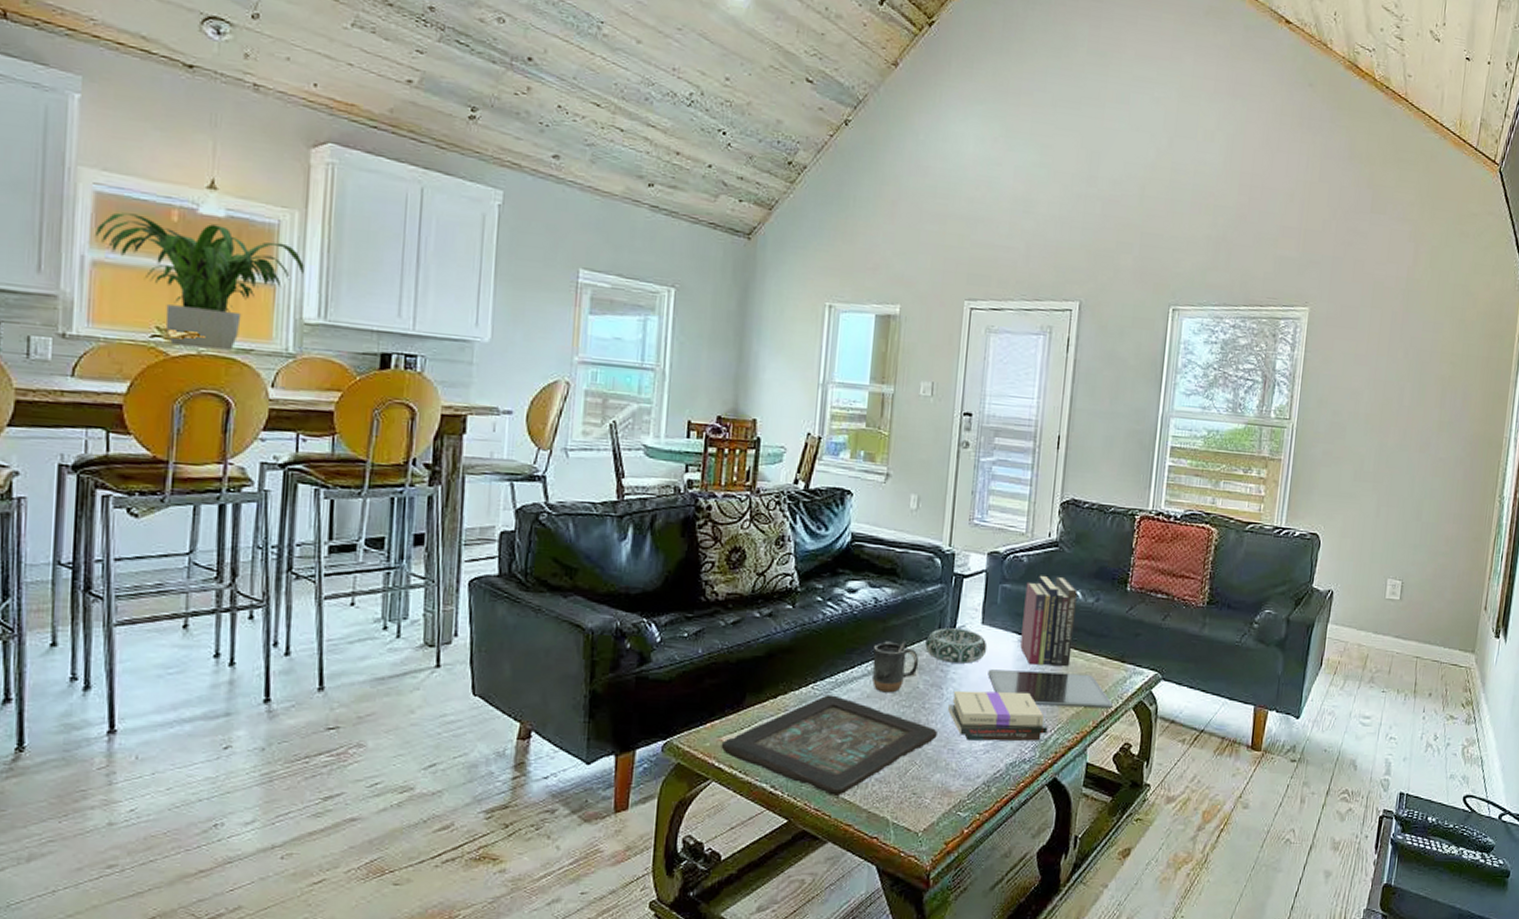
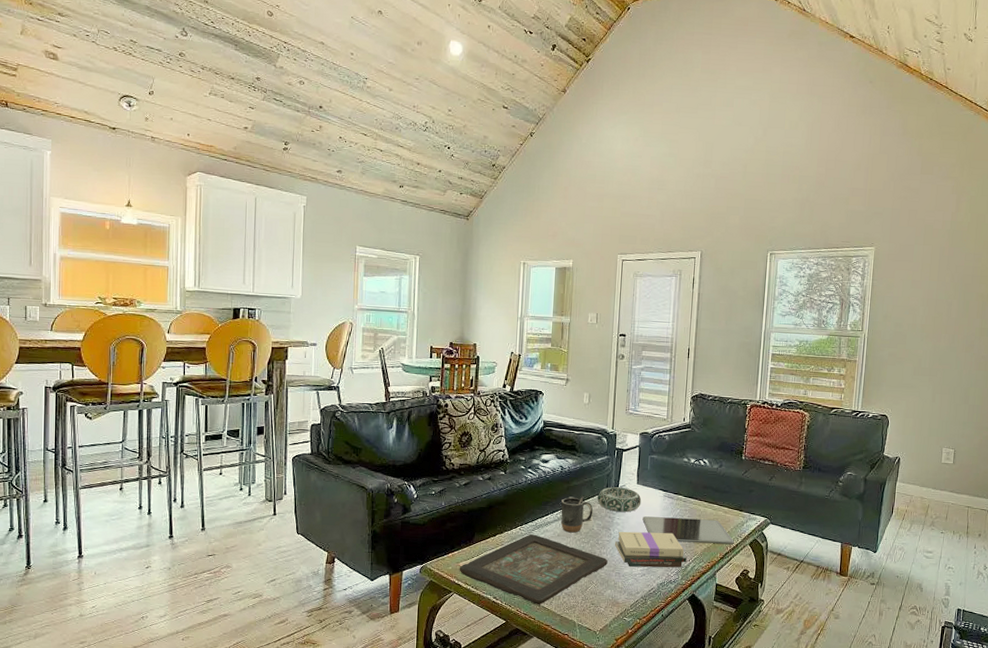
potted plant: present [94,212,304,351] -> none [61,225,185,311]
books: present [1020,575,1078,667] -> none [665,448,706,515]

